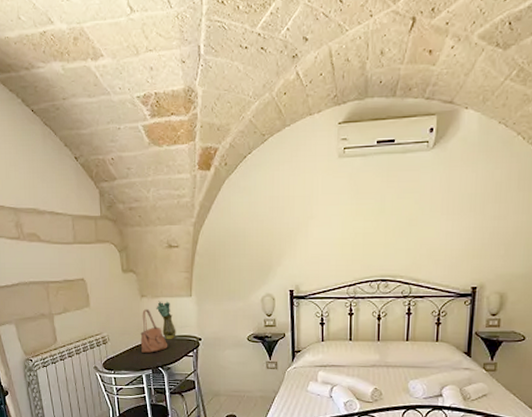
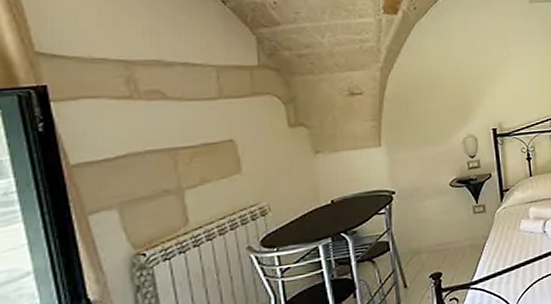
handbag: present [140,309,168,354] -> none [314,166,353,220]
vase: present [156,301,176,340] -> none [335,154,363,199]

